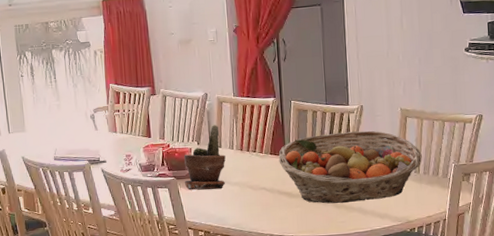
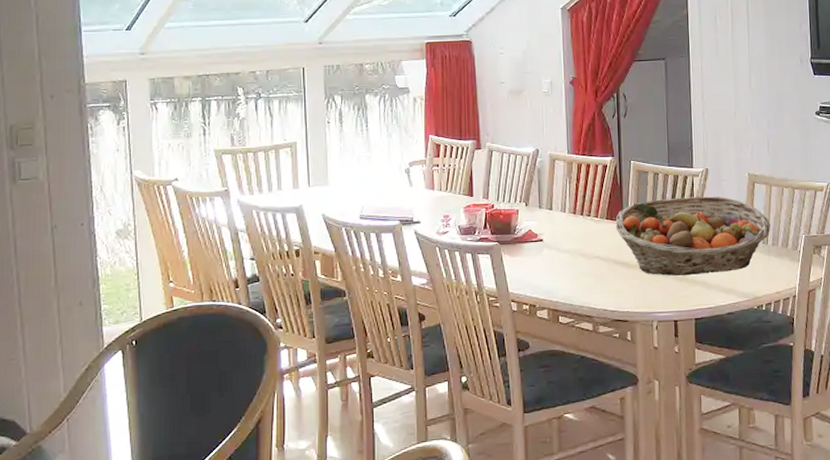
potted plant: present [184,125,226,191] -> none [508,184,557,258]

